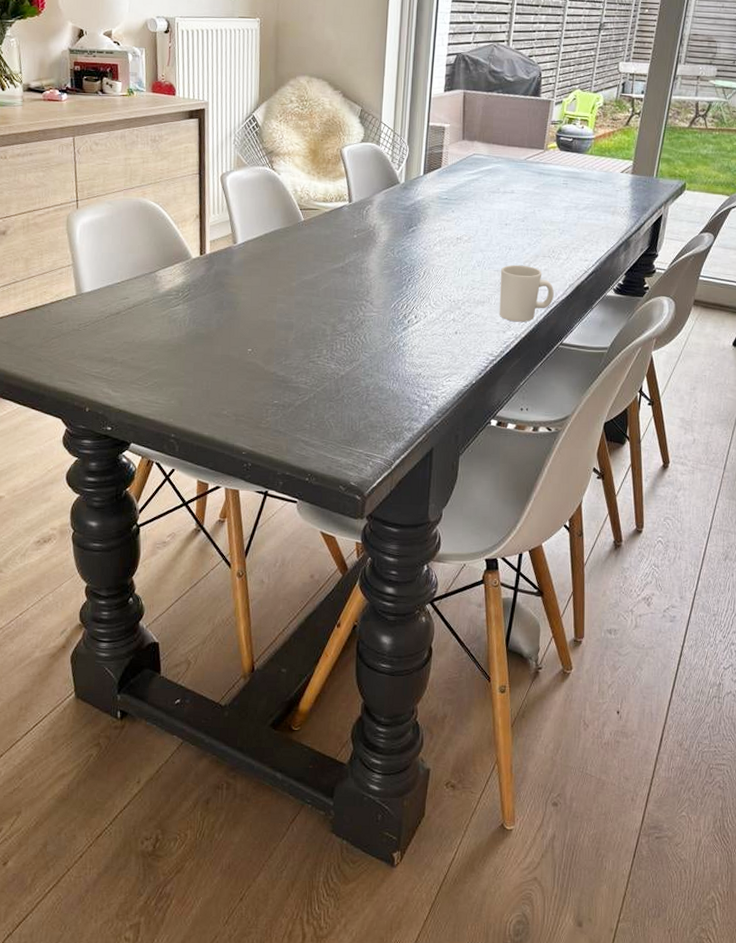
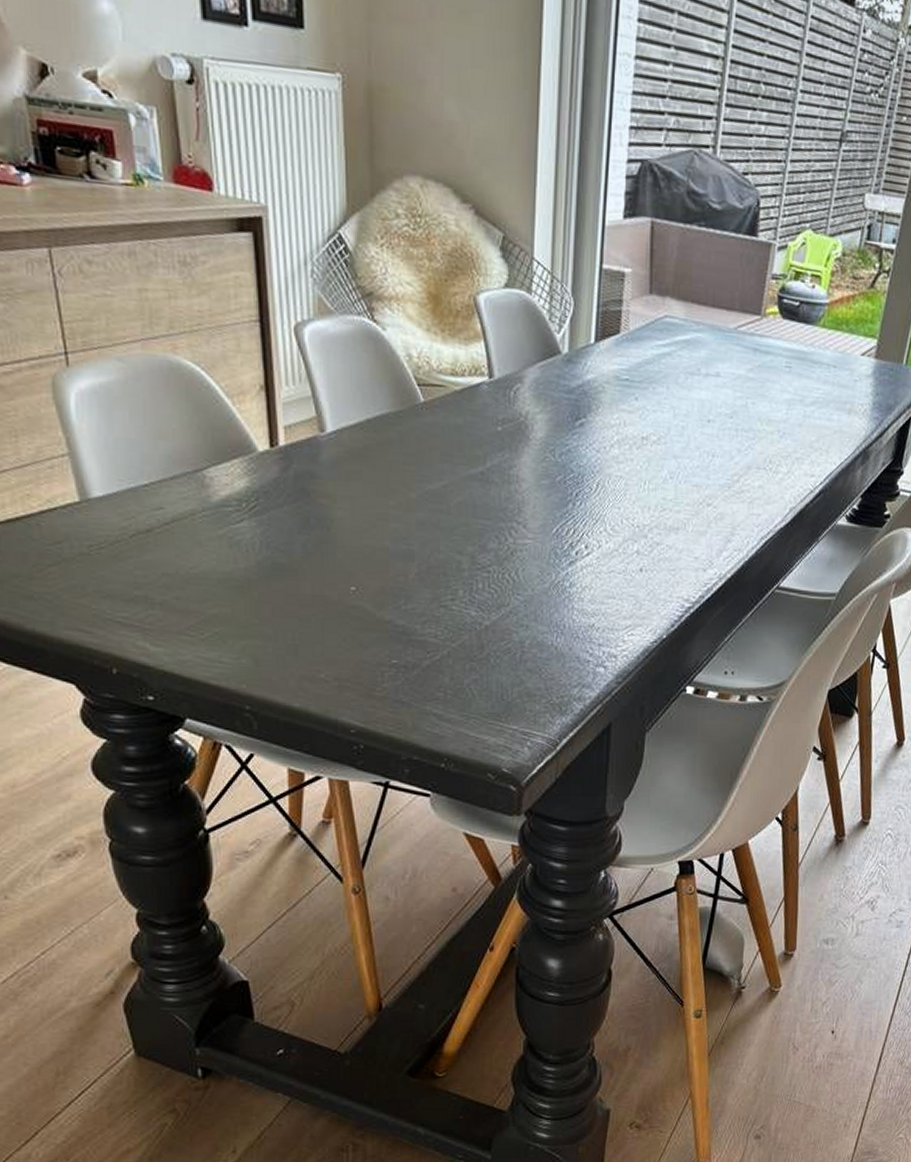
mug: present [499,264,554,322] -> none [698,478,770,558]

